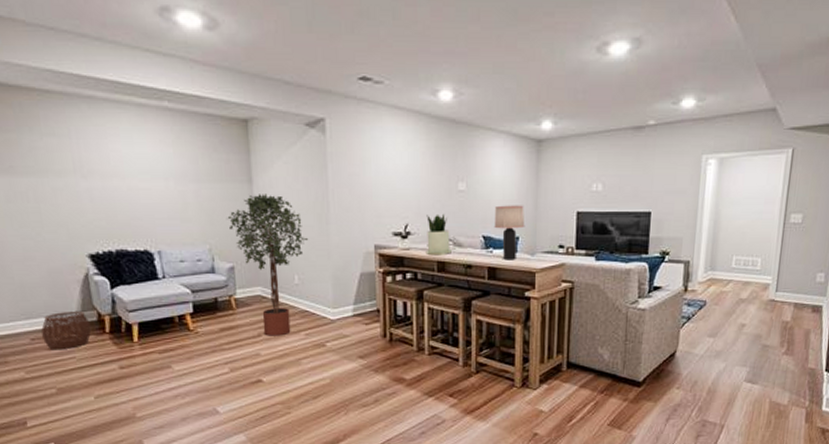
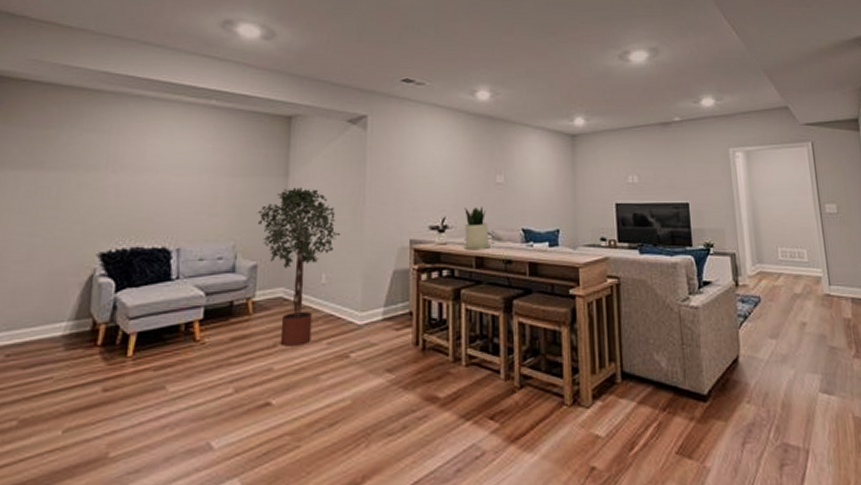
woven basket: present [41,310,92,350] -> none [19,318,82,369]
table lamp: present [494,205,525,261] -> none [533,197,565,255]

